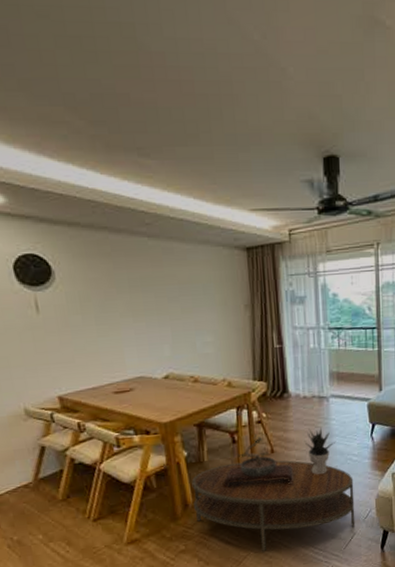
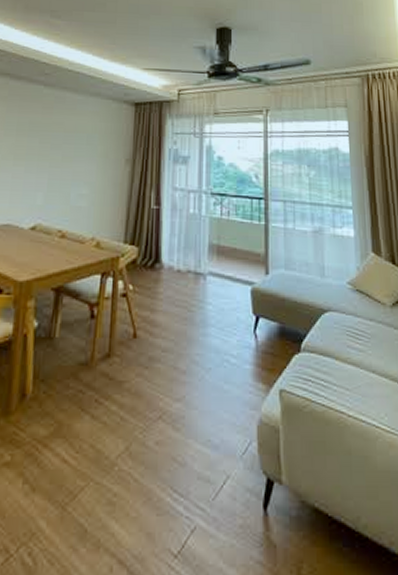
coffee table: present [191,460,356,551] -> none [32,345,230,483]
bonsai tree: present [222,433,294,488] -> none [70,309,158,386]
potted plant: present [304,428,335,475] -> none [173,312,210,378]

